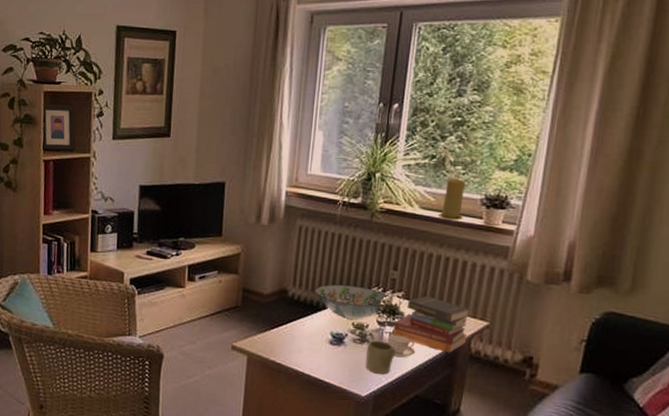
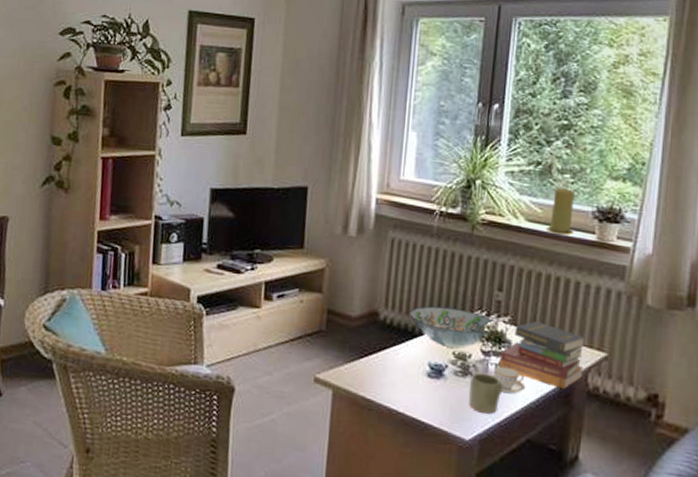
picture frame: present [40,104,76,151] -> none [98,94,139,148]

